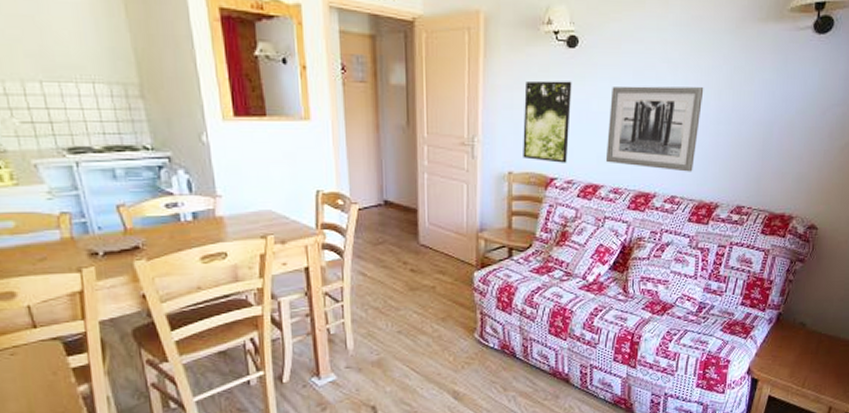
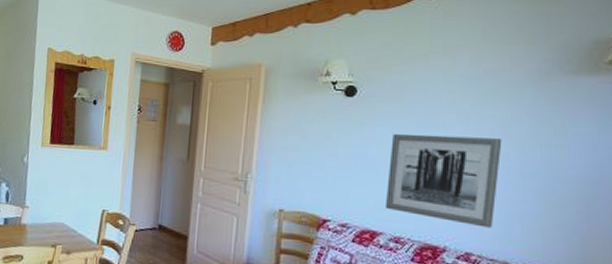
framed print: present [523,80,572,163] -> none [295,125,350,206]

